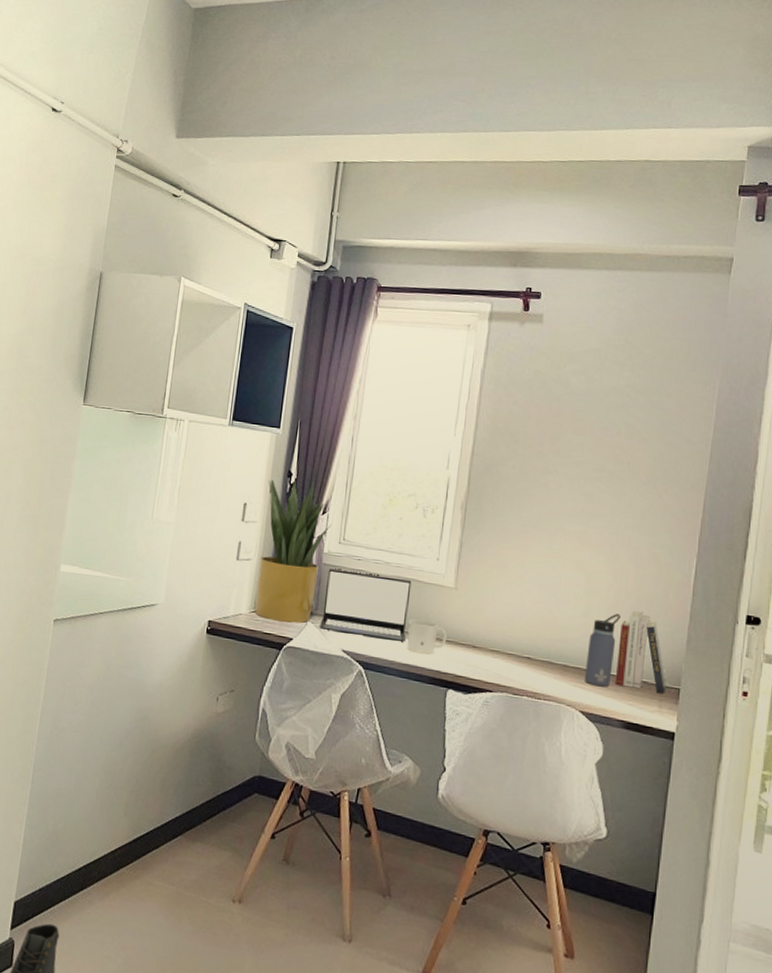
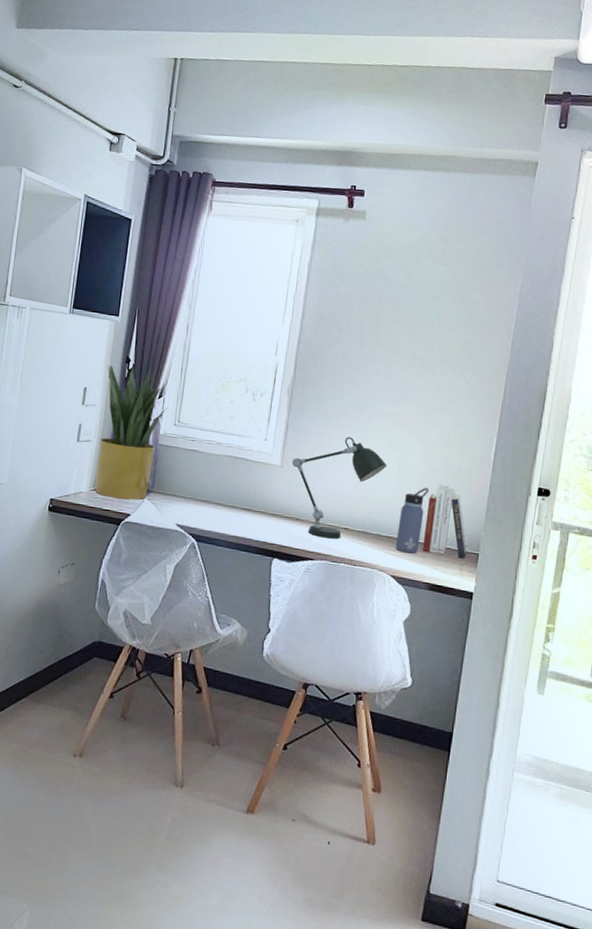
laptop: present [320,569,412,642] -> none [156,449,242,516]
mug: present [407,619,447,655] -> none [236,495,273,527]
desk lamp: none [467,556,572,669] -> present [292,436,387,539]

